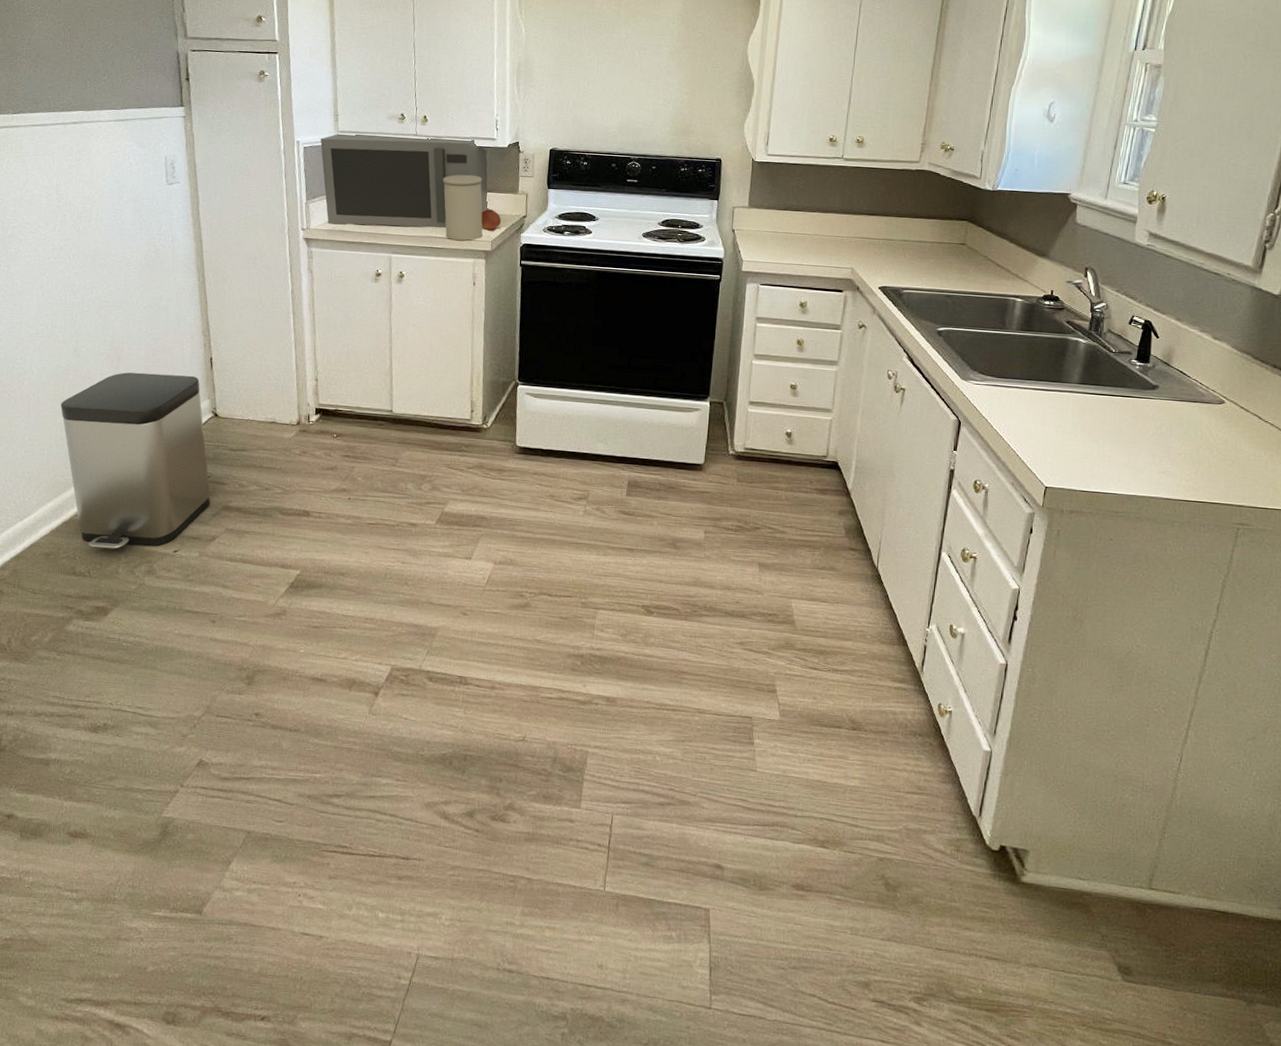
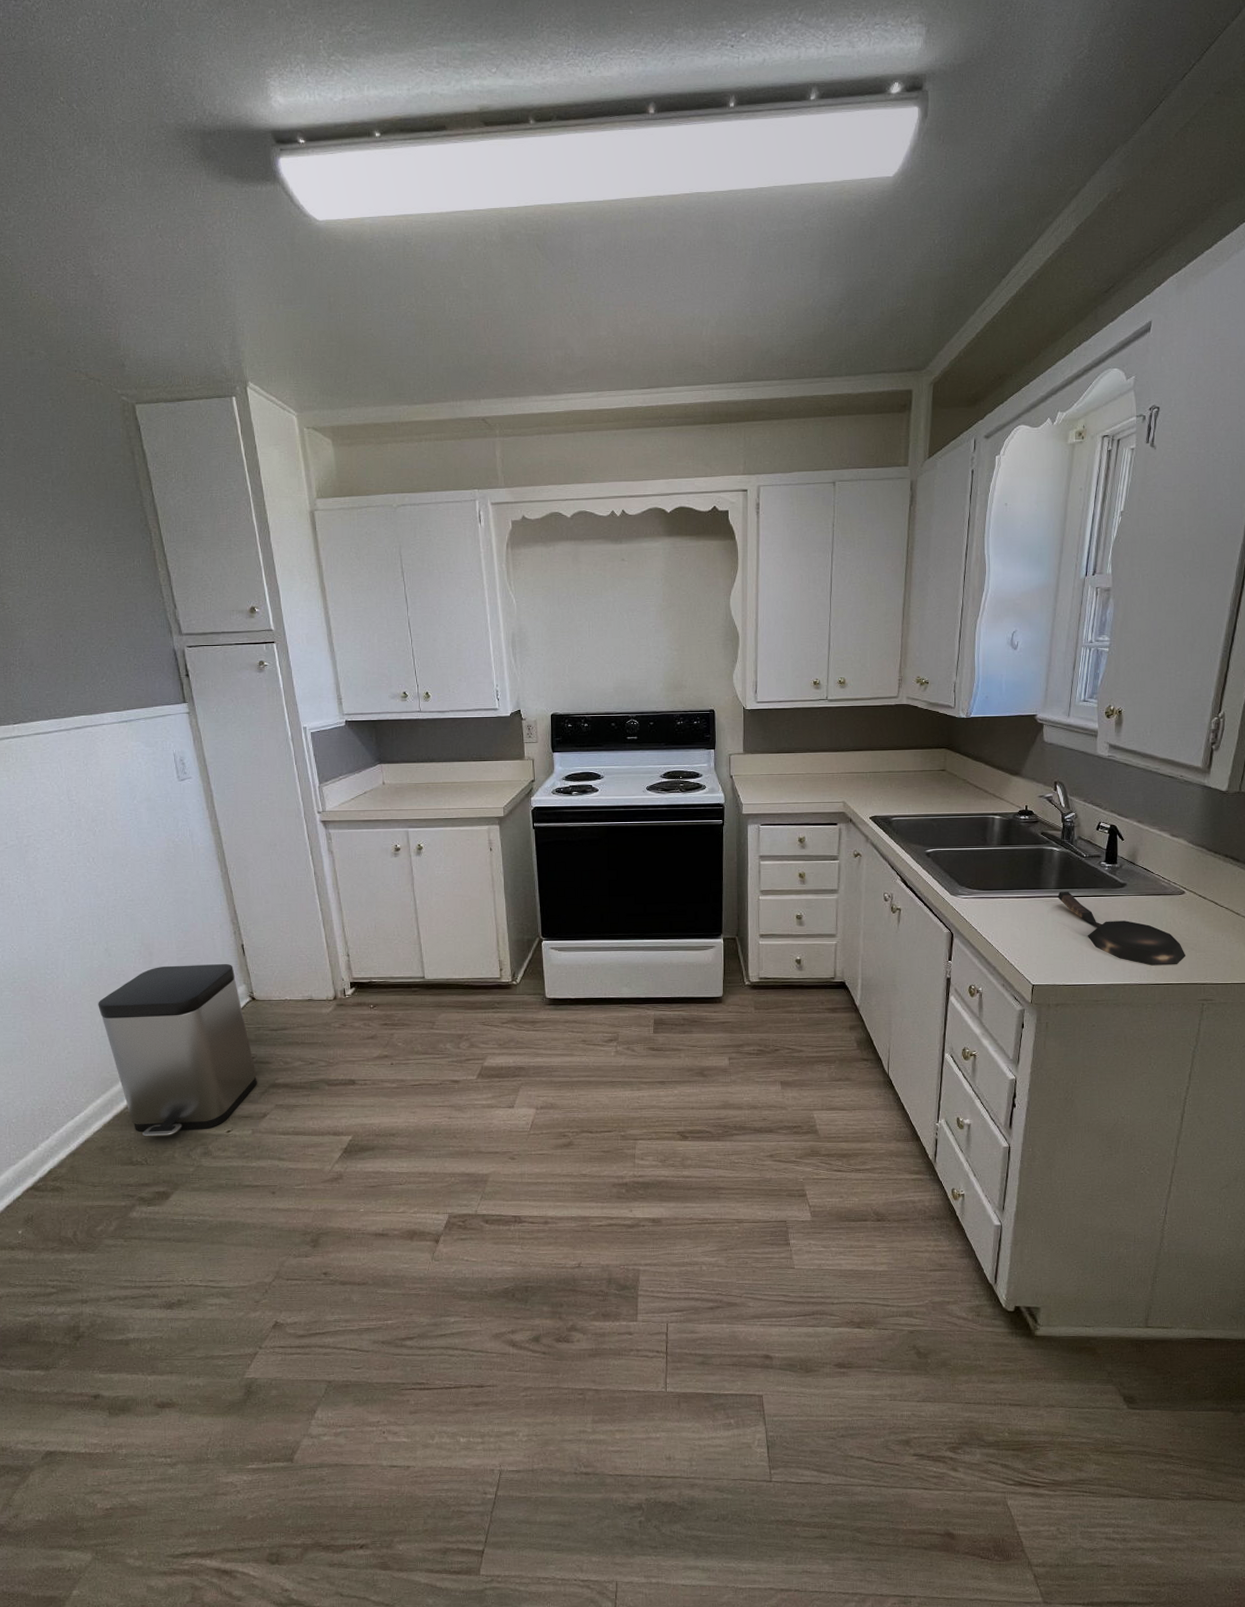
microwave: present [320,132,491,228] -> none [326,712,499,805]
canister: present [442,174,483,241] -> none [450,745,494,810]
fruit: present [481,209,502,230] -> none [491,777,511,797]
frying pan: none [1080,387,1222,482] -> present [1058,891,1186,966]

